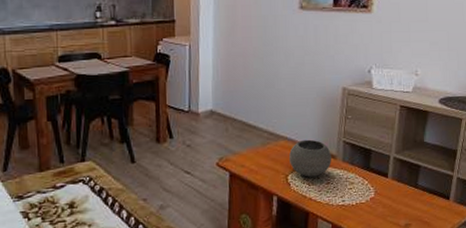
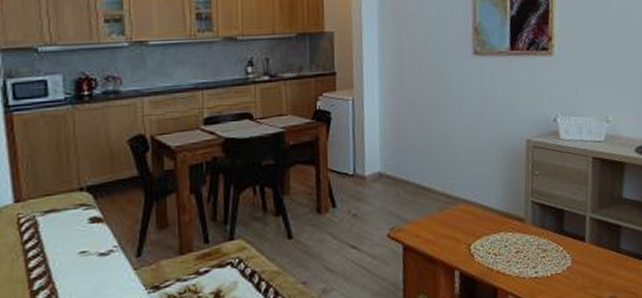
bowl: present [289,139,331,177] -> none [471,201,520,246]

